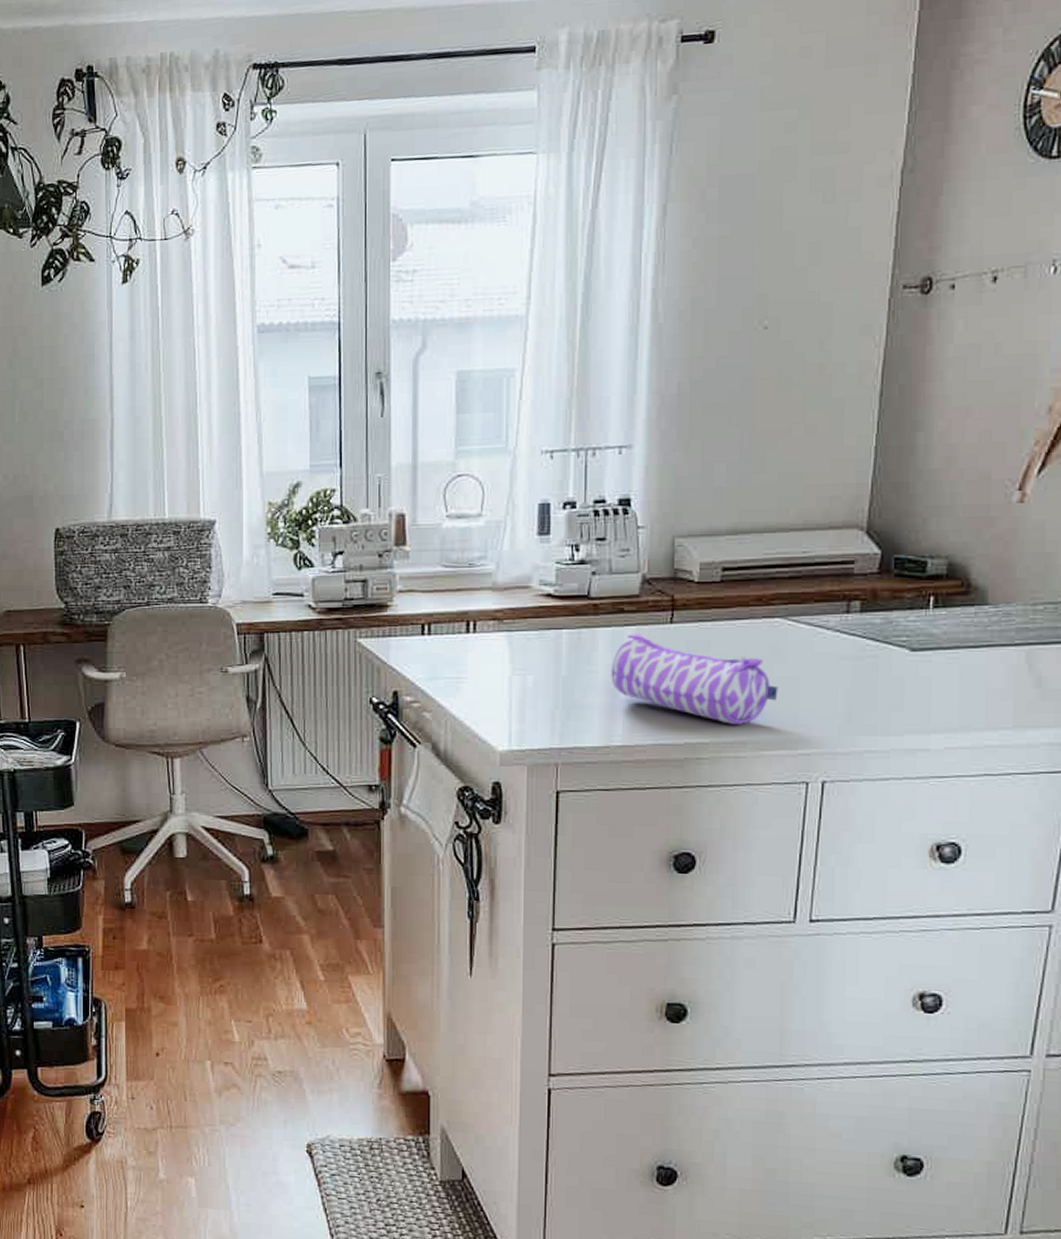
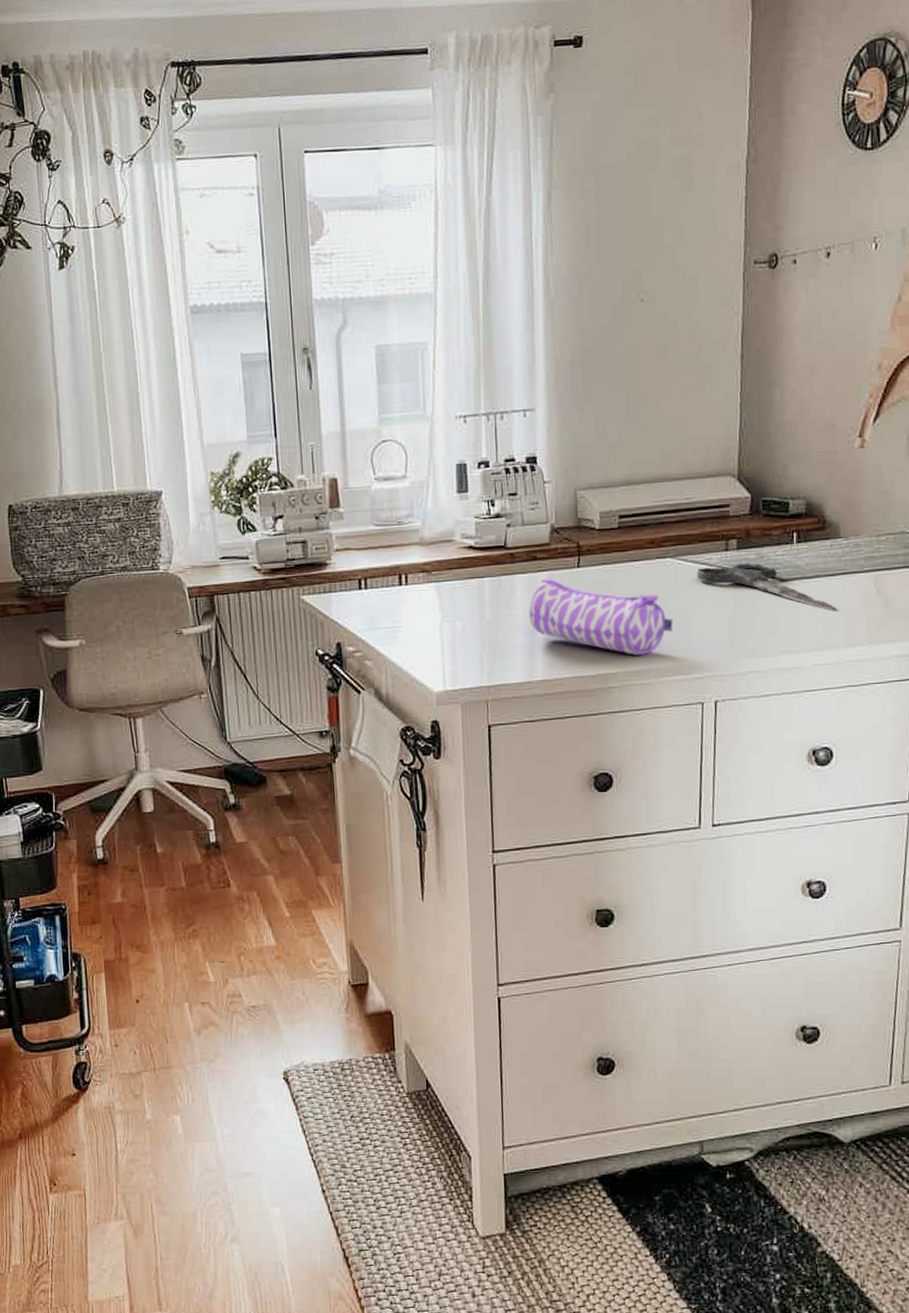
scissors: none [810,628,978,688] -> present [697,563,837,612]

